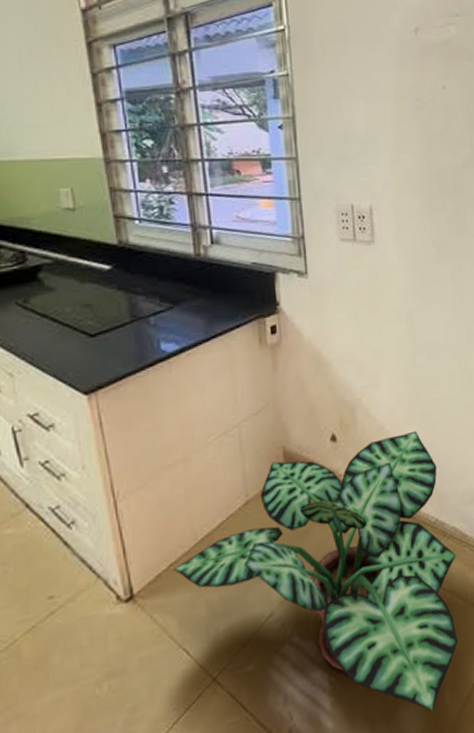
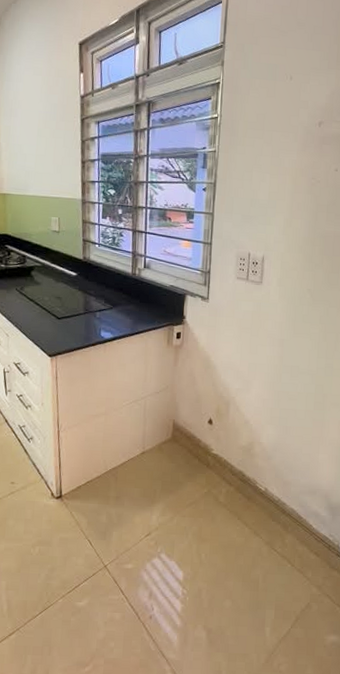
potted plant: present [174,430,458,712] -> none [89,429,291,638]

